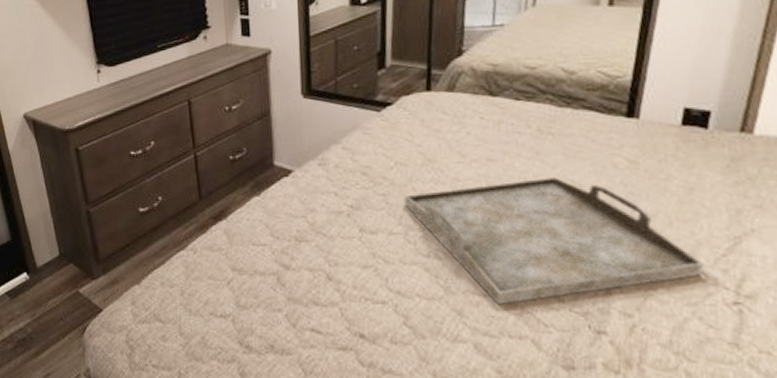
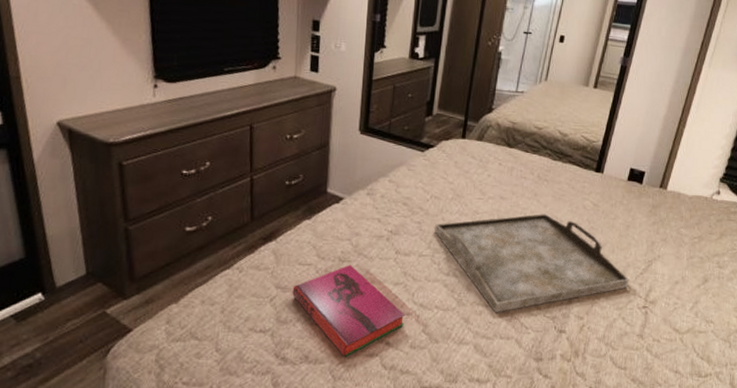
hardback book: none [249,244,380,349] -> present [292,264,405,357]

